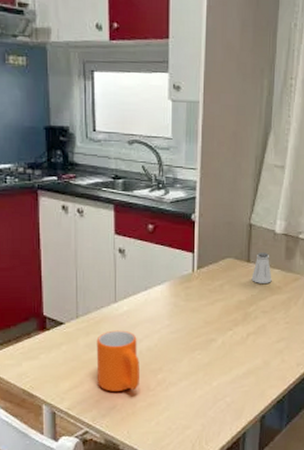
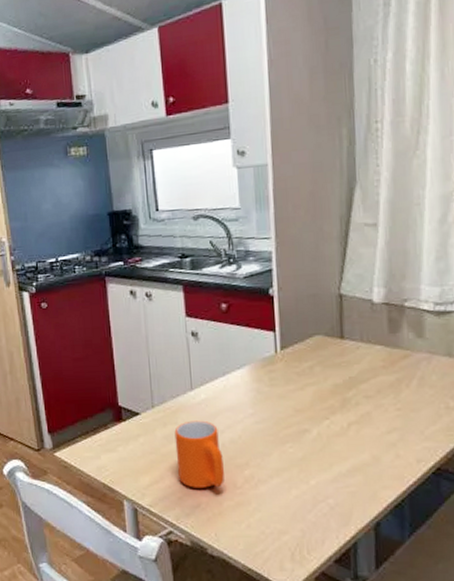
saltshaker: present [251,252,272,283] -> none [347,326,374,363]

